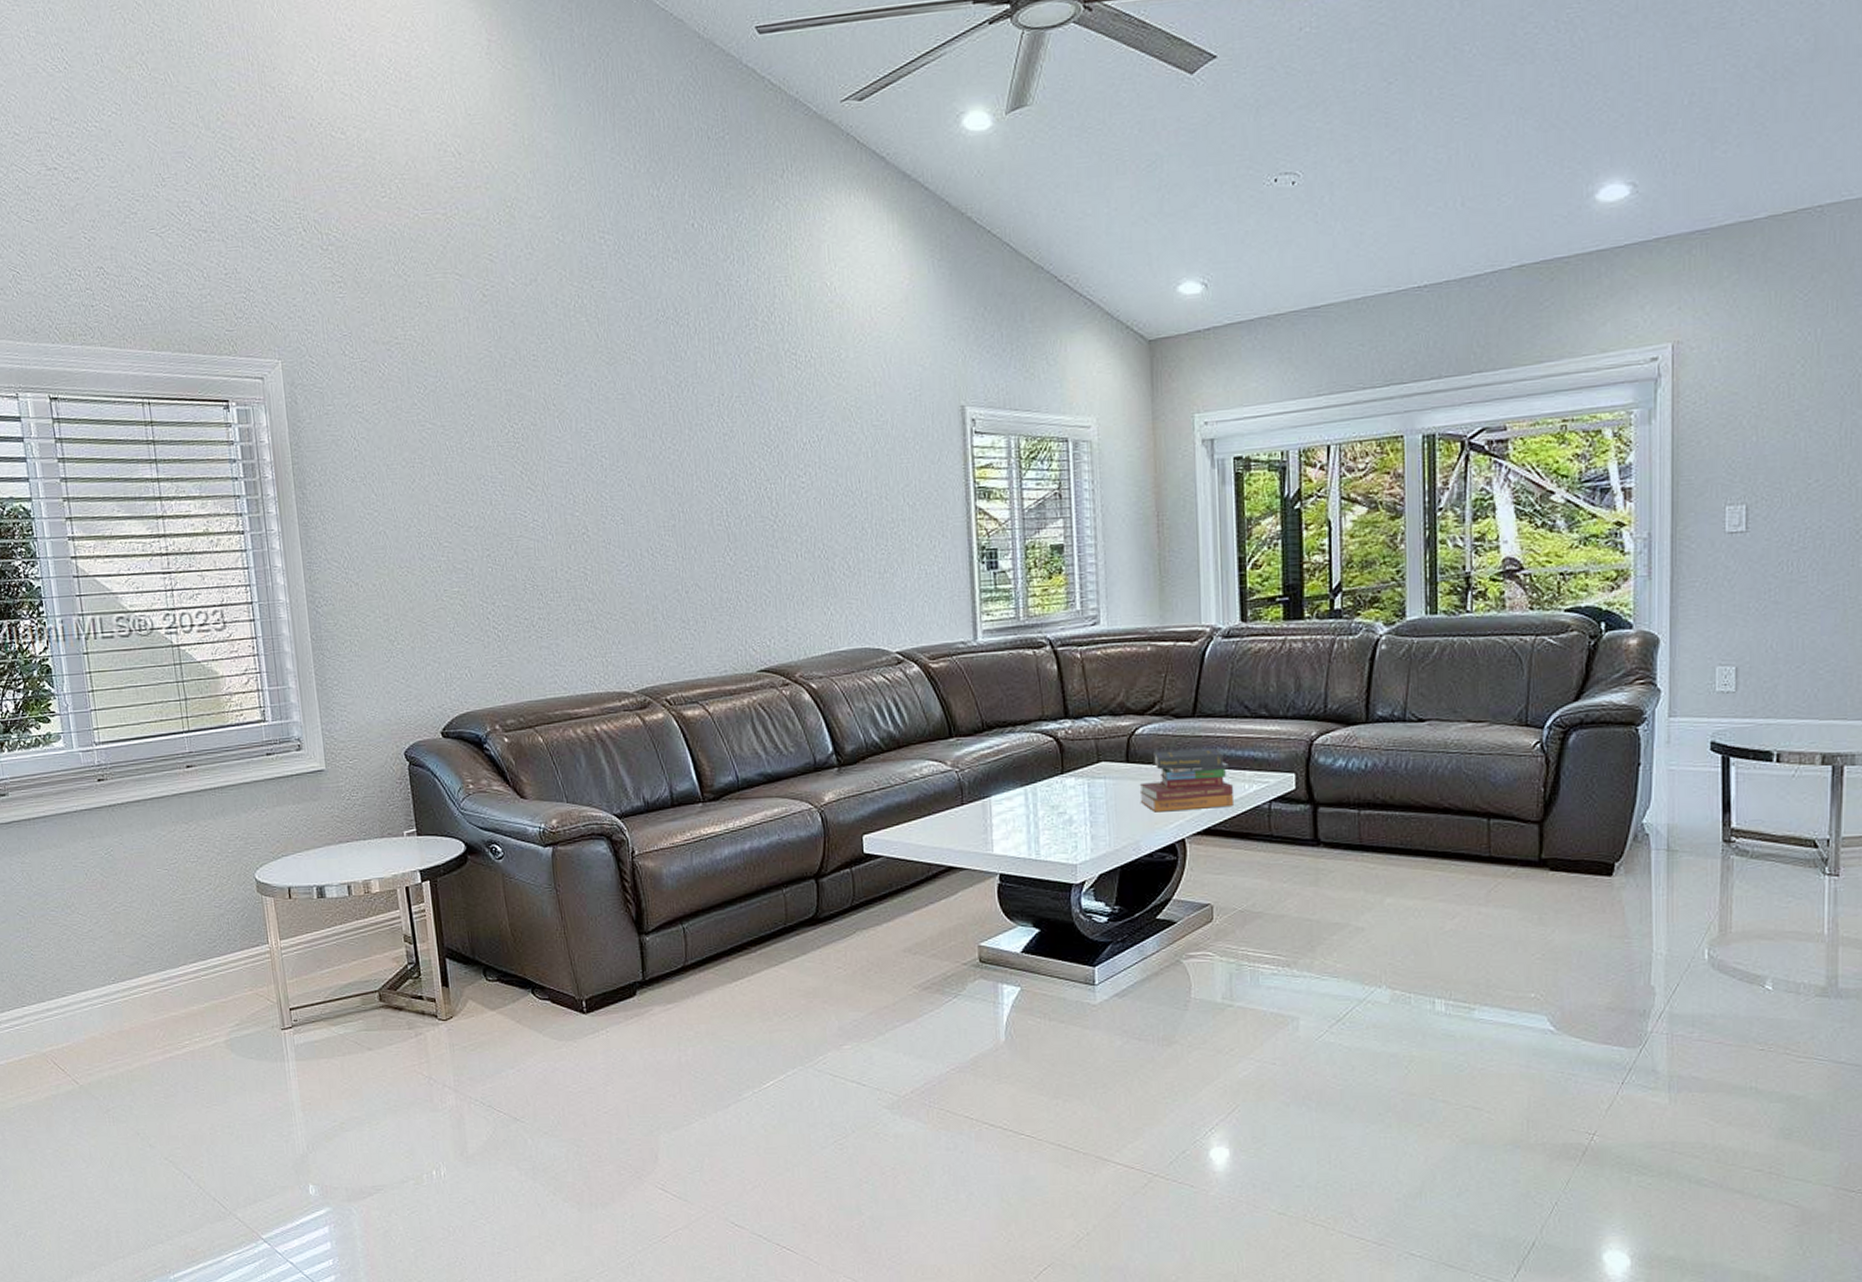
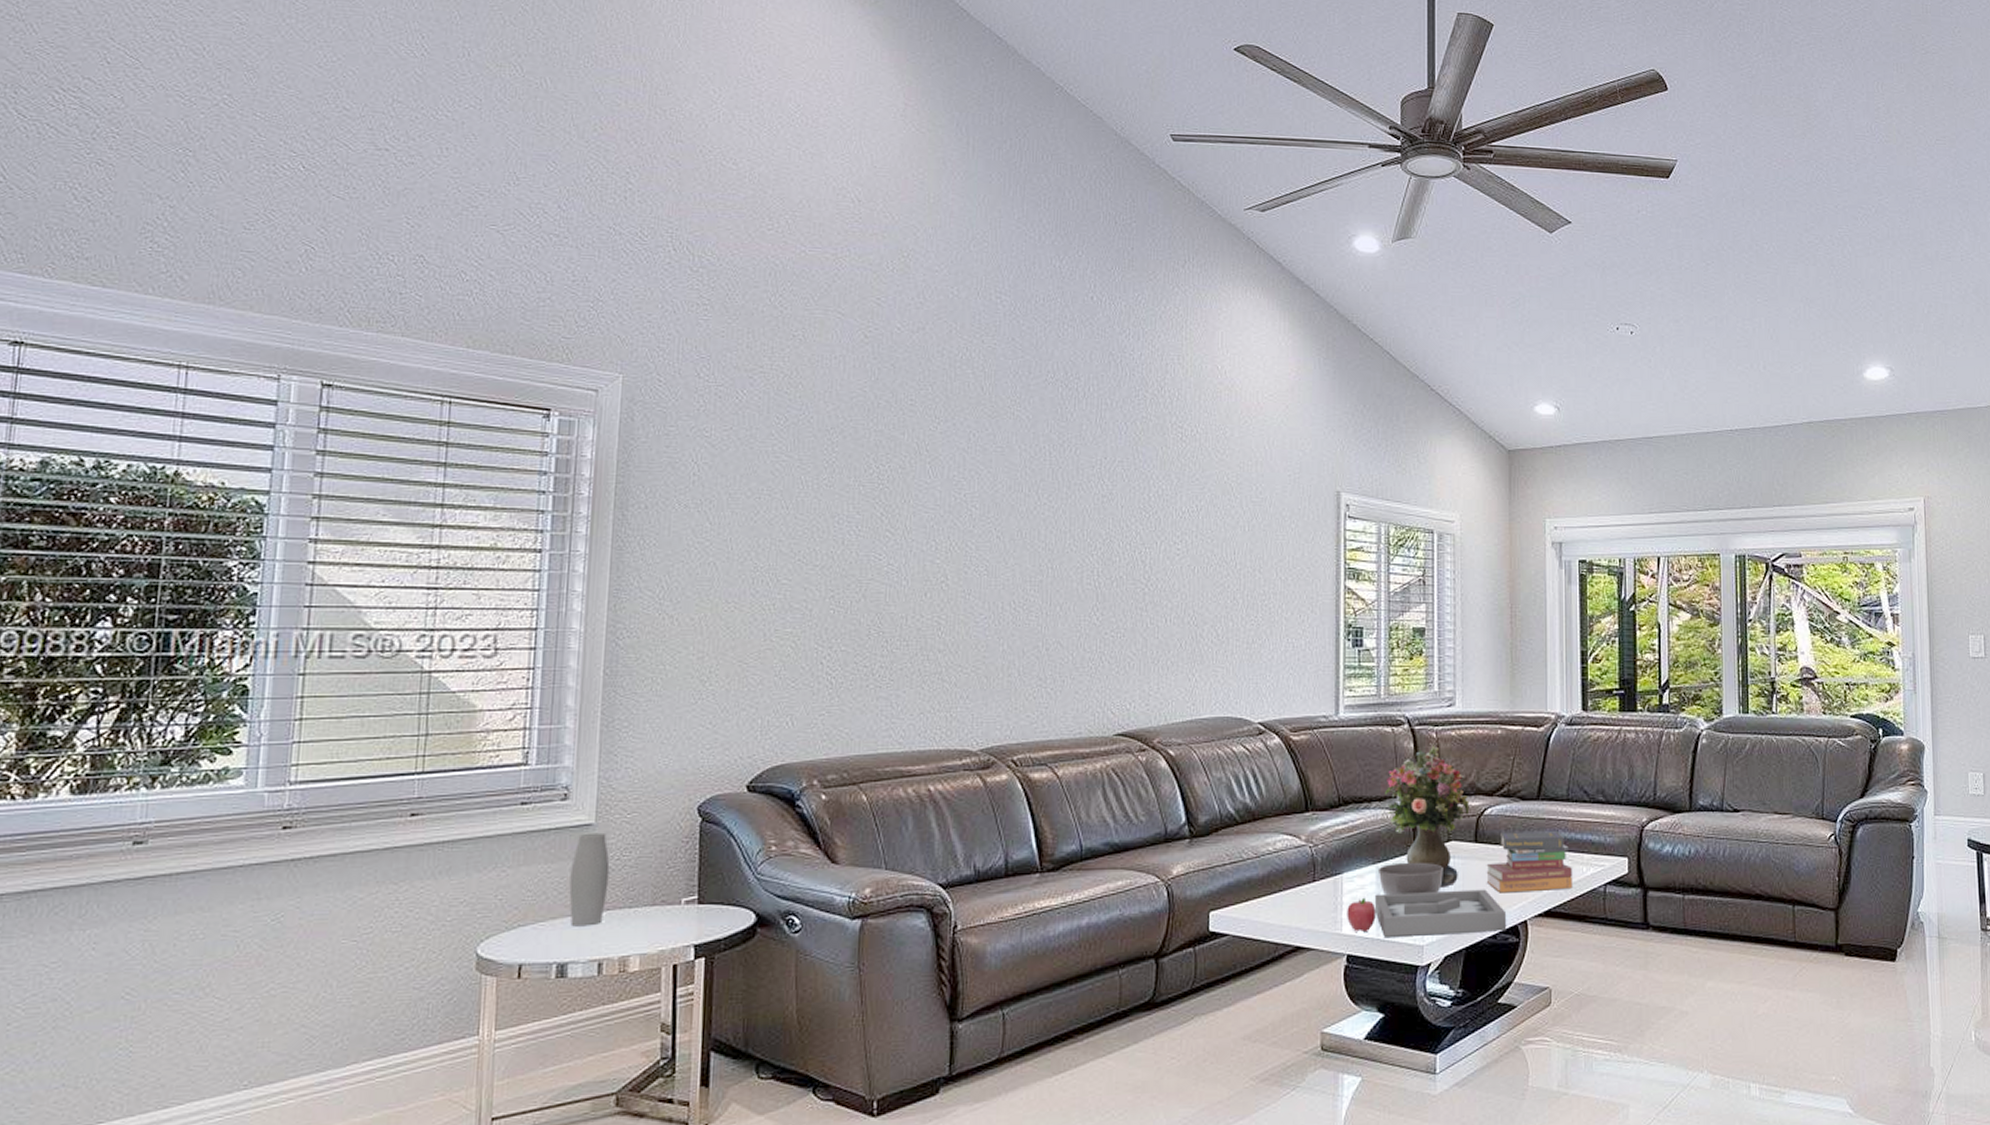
vase: none [313,777,346,856] -> present [569,832,610,927]
fruit: none [997,819,1027,852] -> present [1347,897,1376,932]
decorative tray: none [1024,809,1164,857] -> present [1374,889,1507,937]
bowl: none [1026,783,1094,816] -> present [1377,862,1443,895]
bouquet: none [1030,665,1120,808] -> present [1385,745,1470,887]

